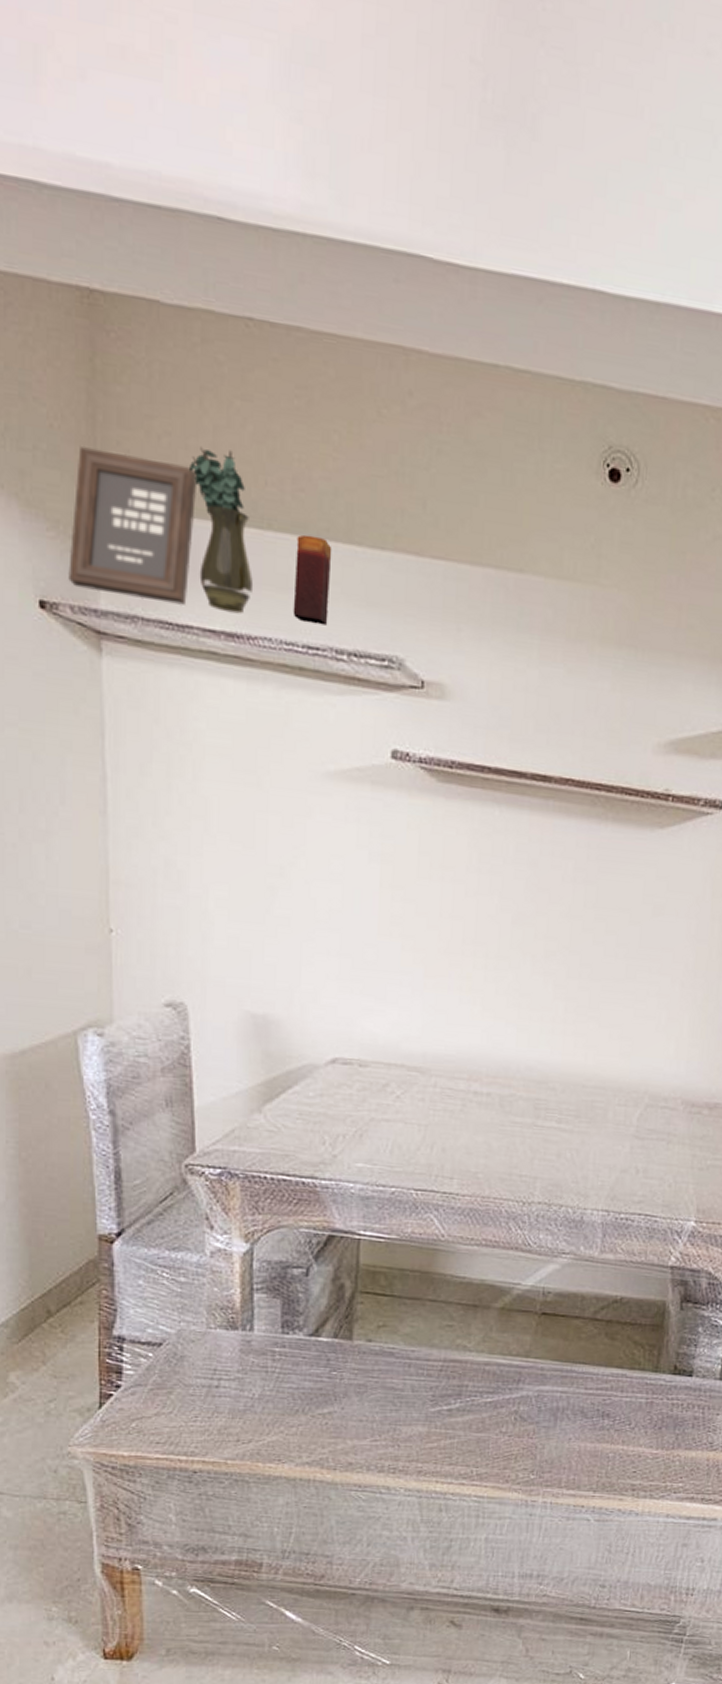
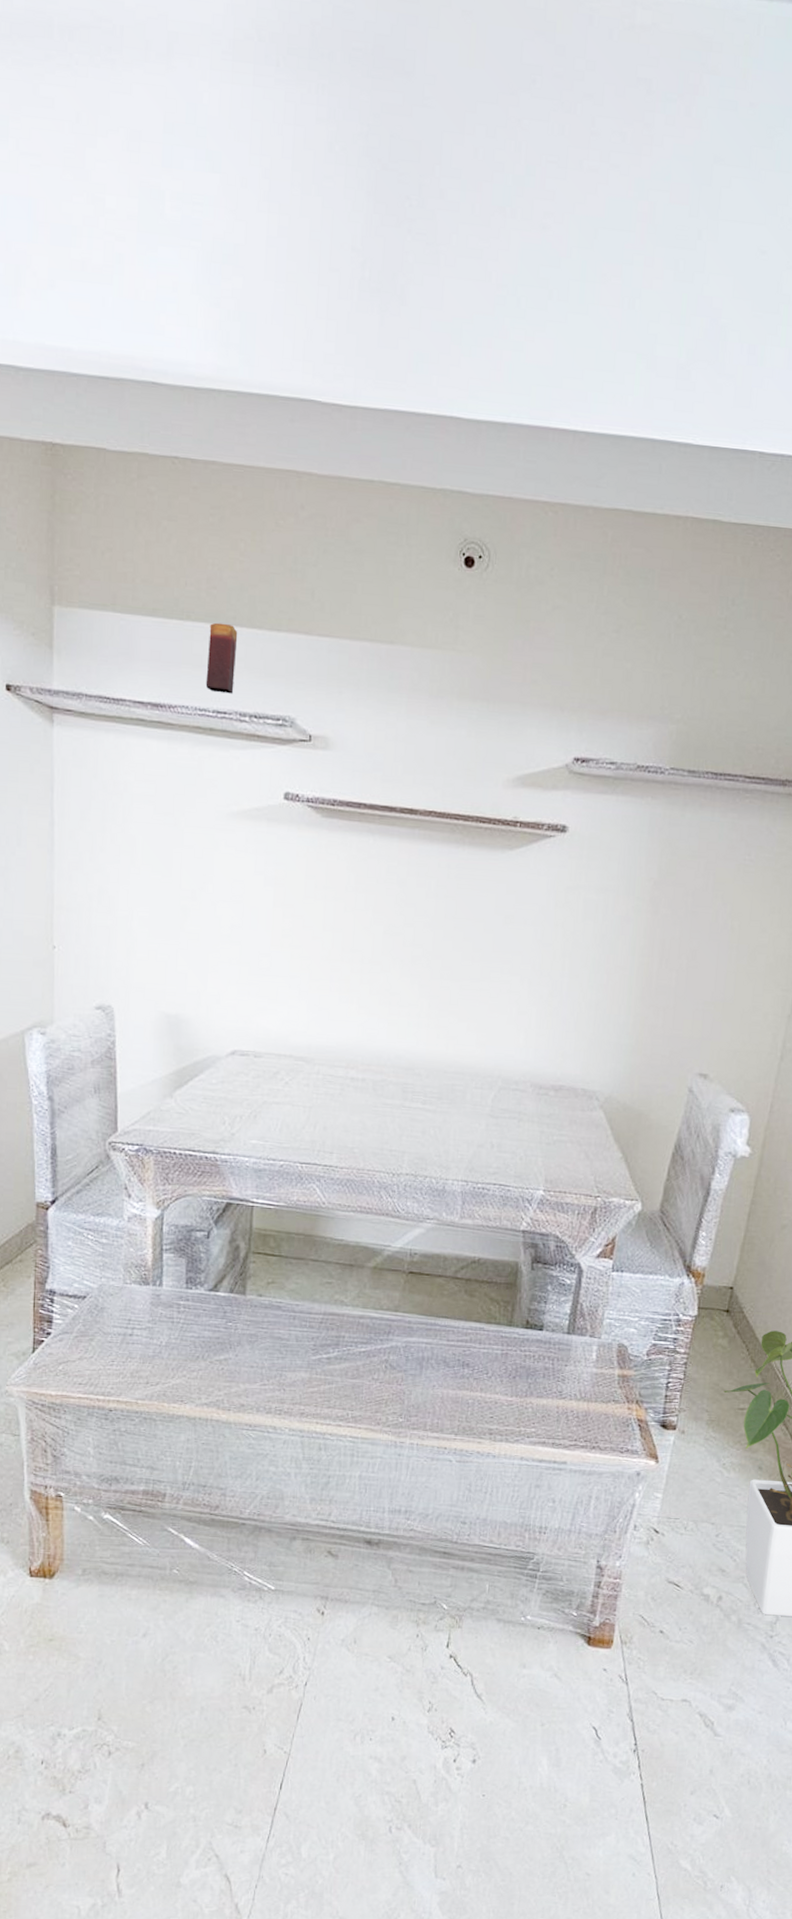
picture frame: present [68,446,196,605] -> none [29,563,131,683]
vase: present [190,447,254,614] -> none [126,559,175,688]

